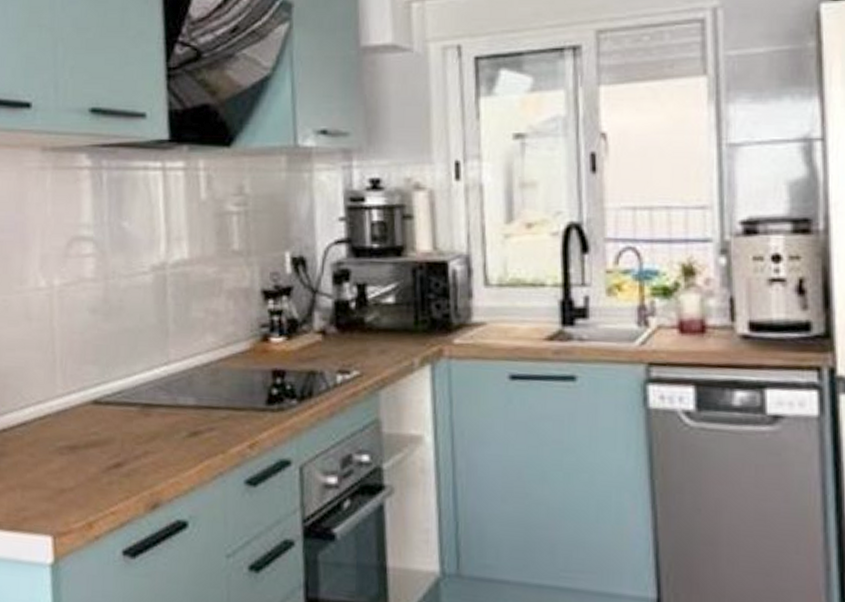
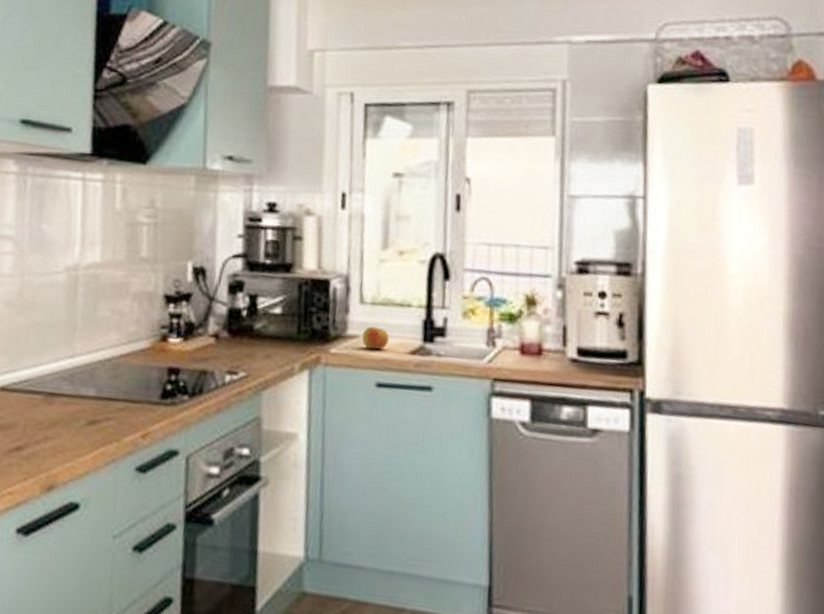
apple: none [489,311,522,338] -> present [361,326,390,350]

